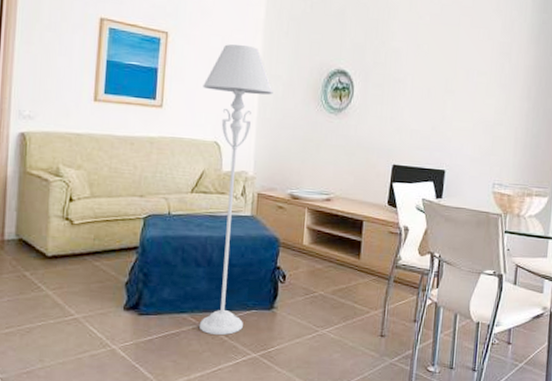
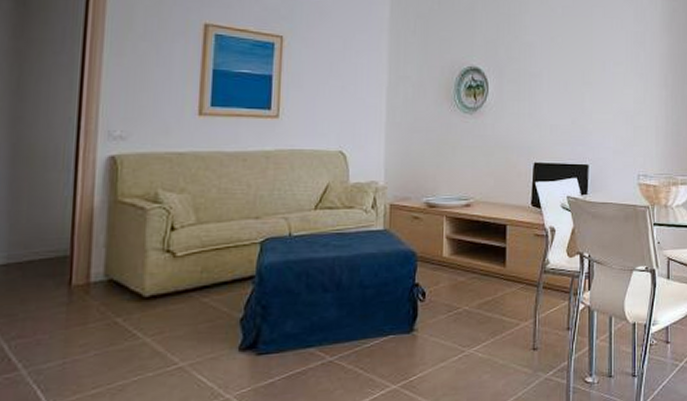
floor lamp: present [198,44,274,335] -> none [324,46,403,369]

